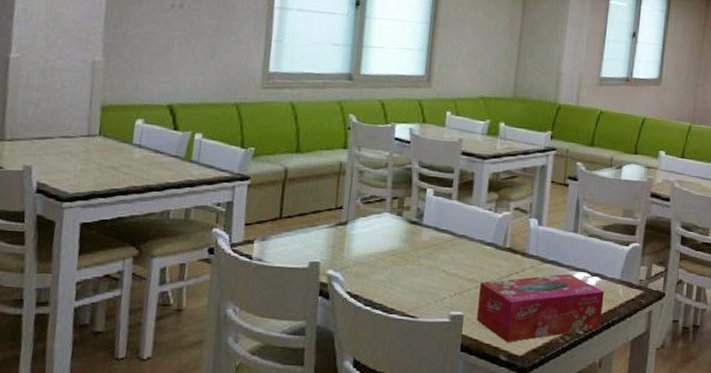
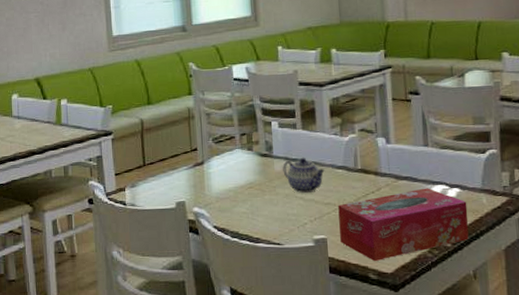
teapot: none [430,229,474,267] -> present [283,157,326,194]

